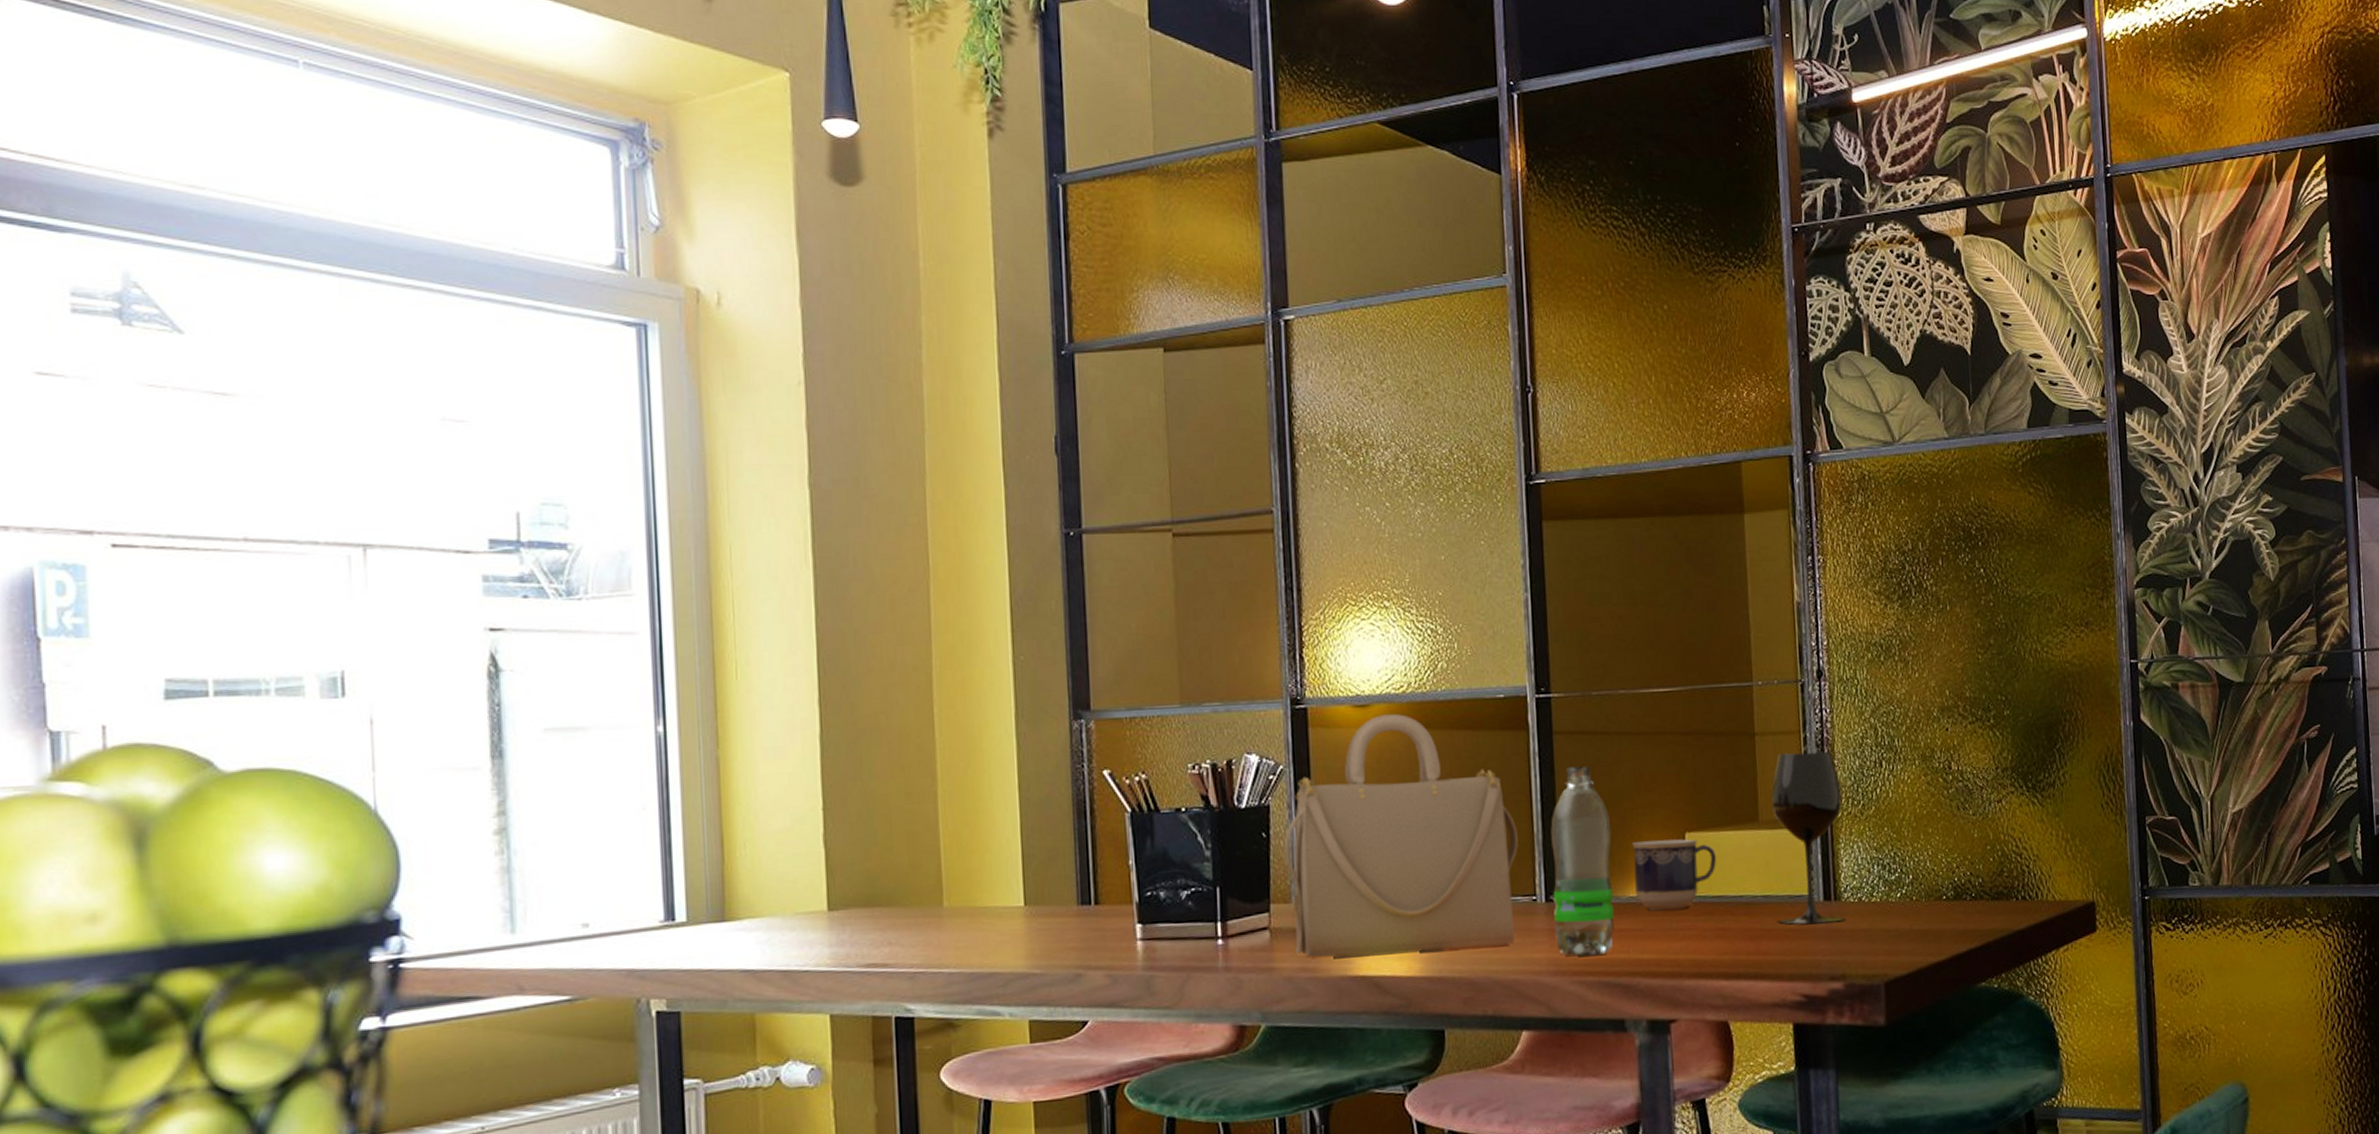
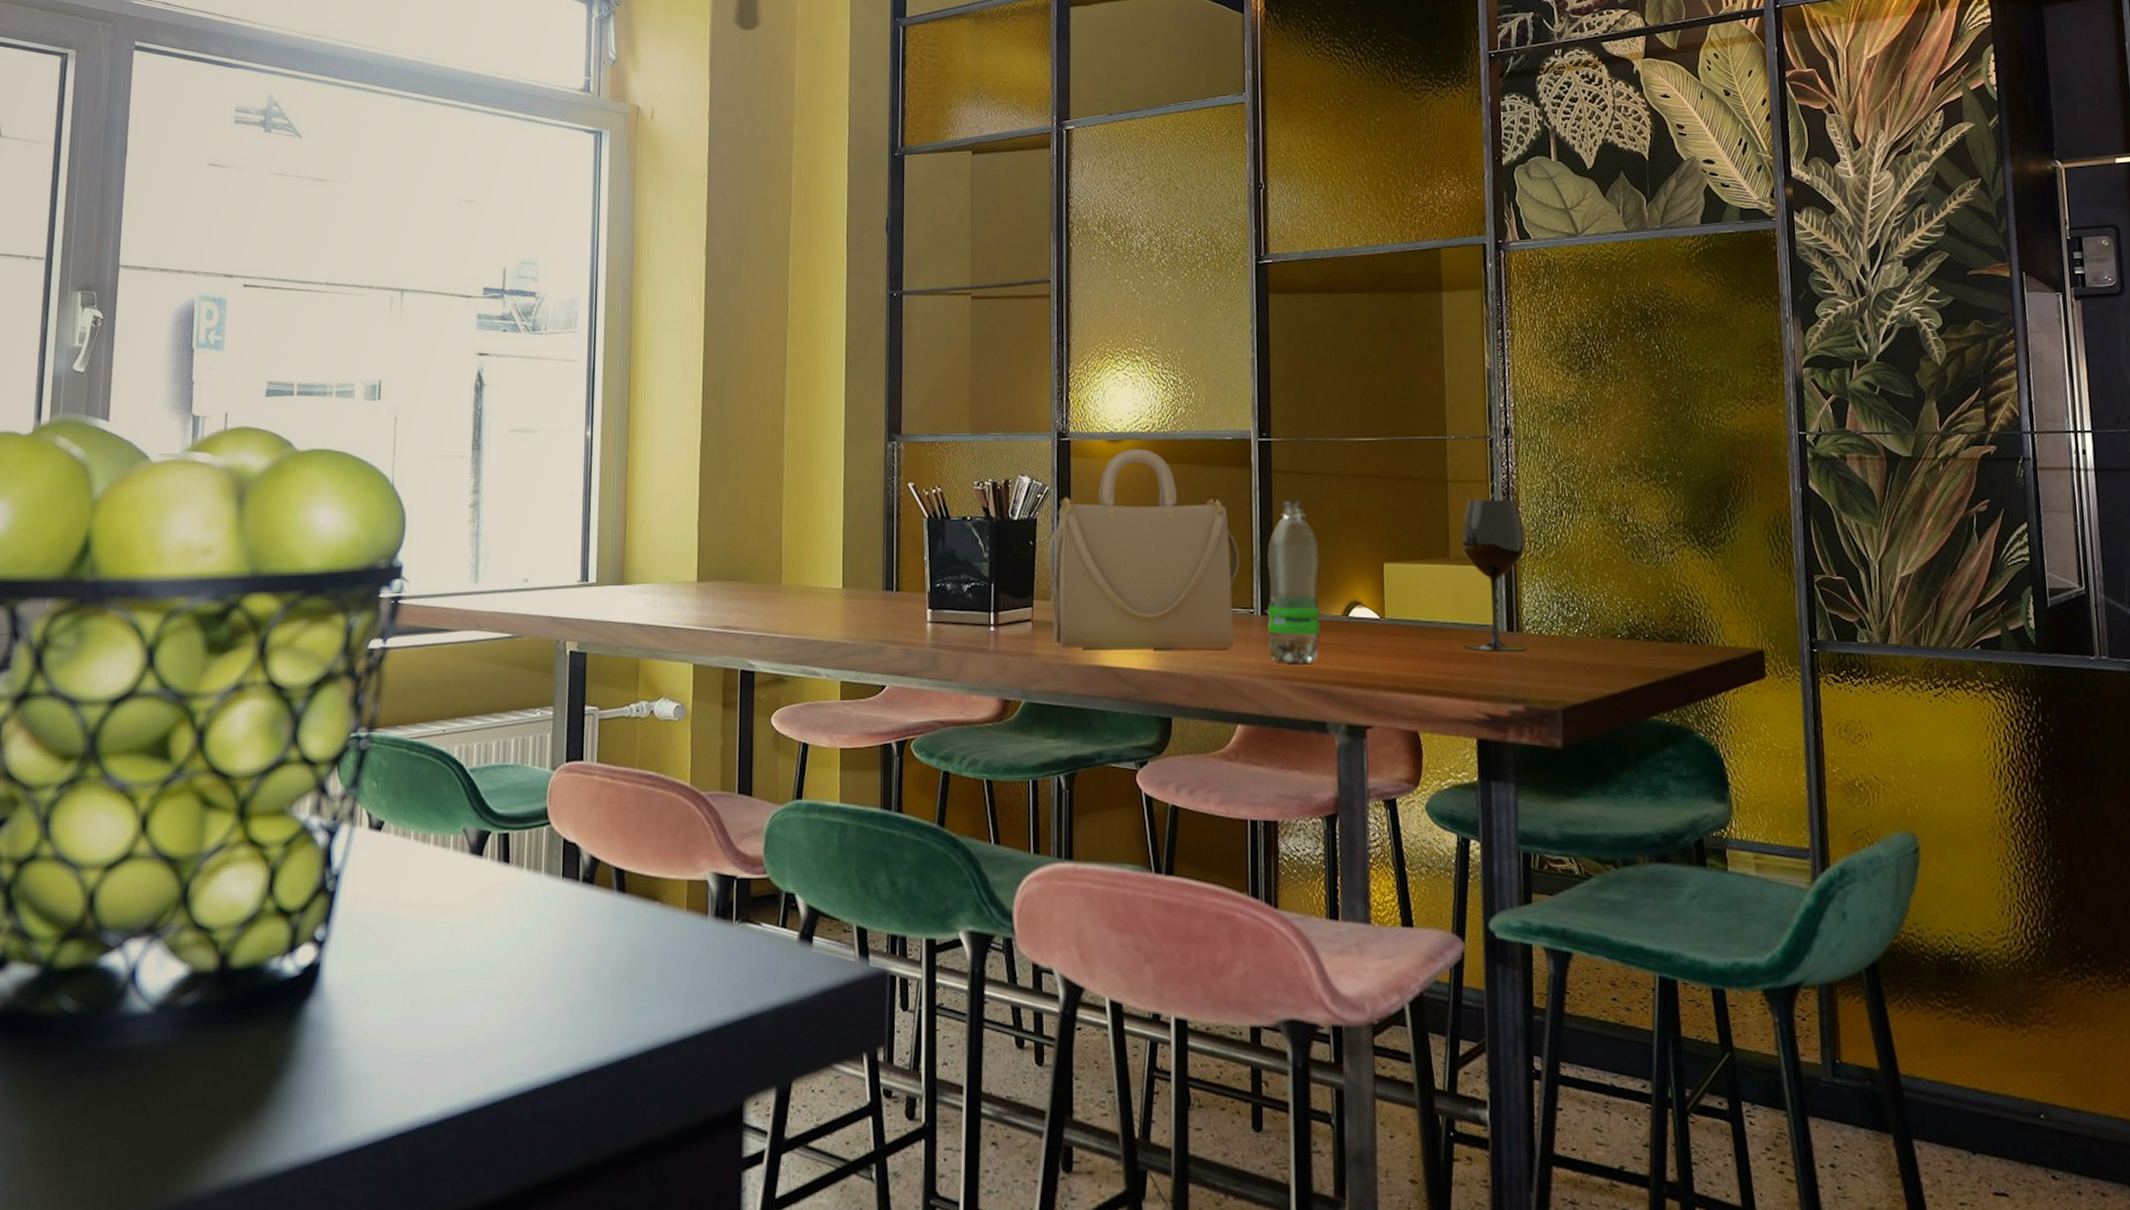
cup: present [1632,838,1716,912] -> none [1337,568,1411,631]

